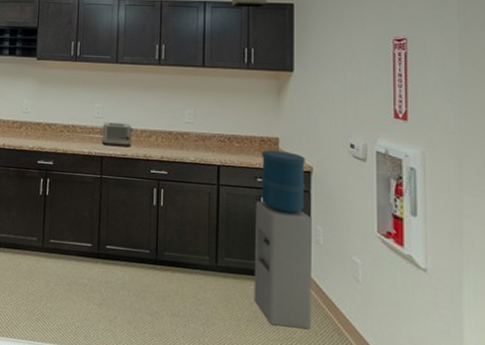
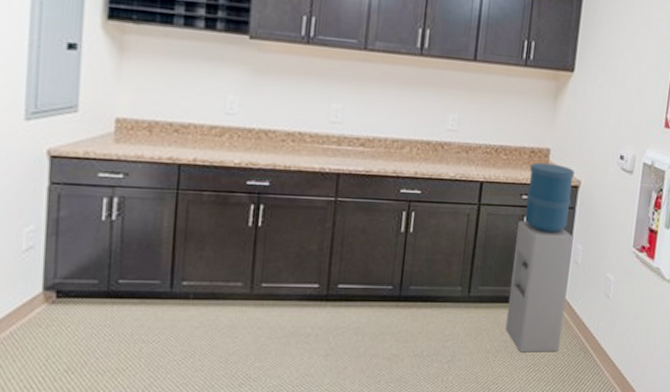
toaster: present [101,122,134,148] -> none [339,129,383,162]

